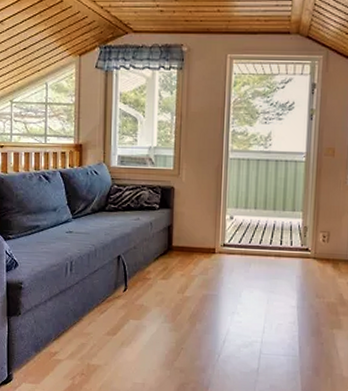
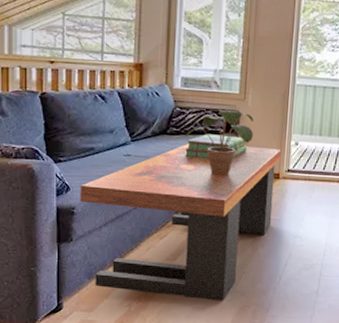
coffee table: none [27,220,216,377] -> present [80,144,281,301]
stack of books: none [122,210,182,235] -> present [184,134,247,159]
potted plant: none [123,185,189,251] -> present [186,109,254,175]

